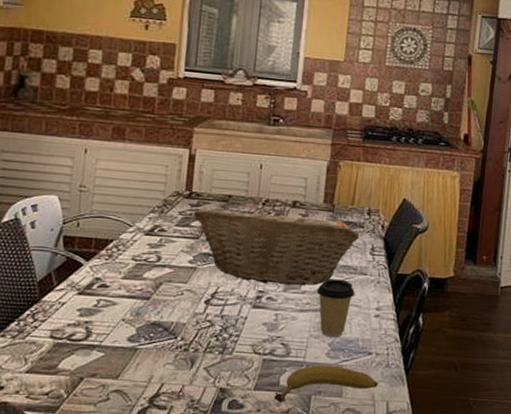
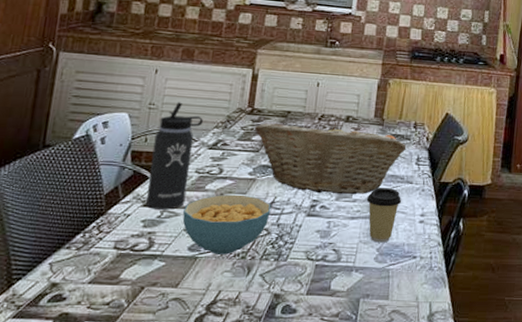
thermos bottle: none [81,184,138,299] -> present [146,102,203,210]
cereal bowl: none [120,283,214,346] -> present [182,194,271,255]
fruit: present [274,365,378,403] -> none [325,269,422,307]

